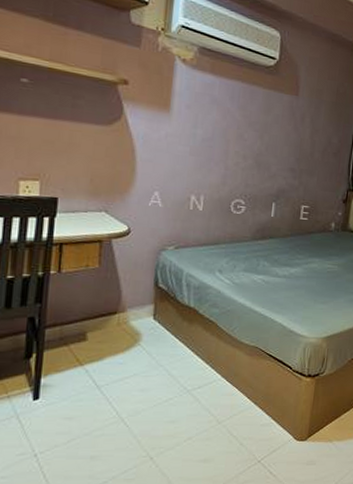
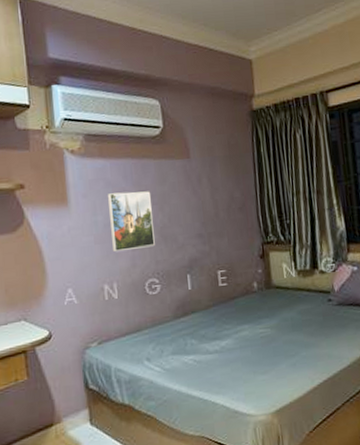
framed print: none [205,110,253,170] -> present [107,191,155,253]

